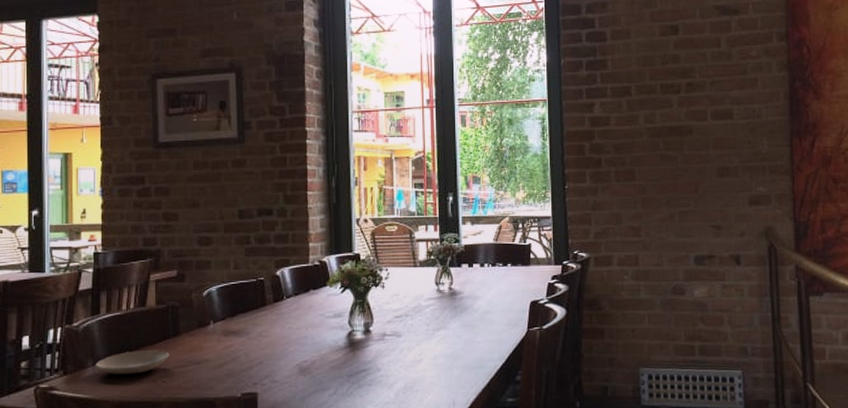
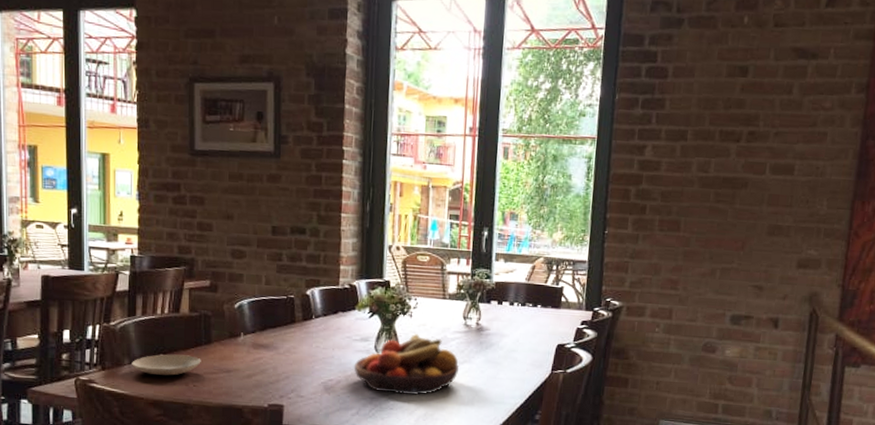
fruit bowl: none [328,305,436,369] -> present [354,334,460,396]

